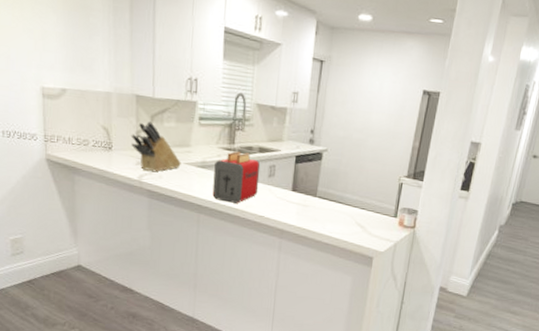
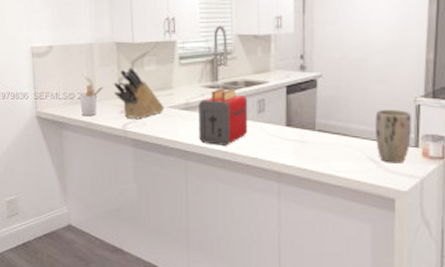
utensil holder: none [94,133,121,165] -> present [79,85,104,117]
plant pot: none [364,184,395,230] -> present [375,109,412,164]

